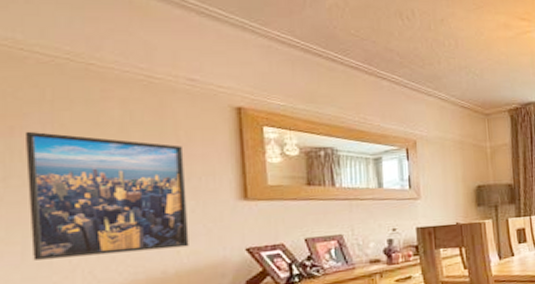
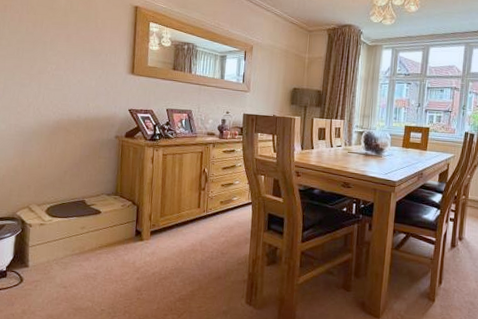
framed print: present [24,131,189,261] -> none [9,9,99,102]

